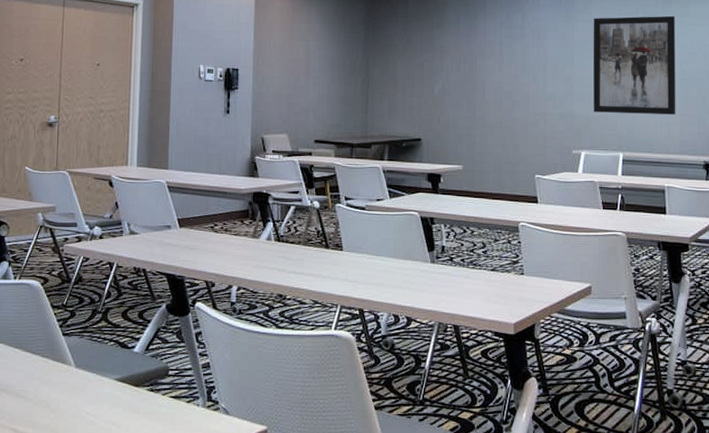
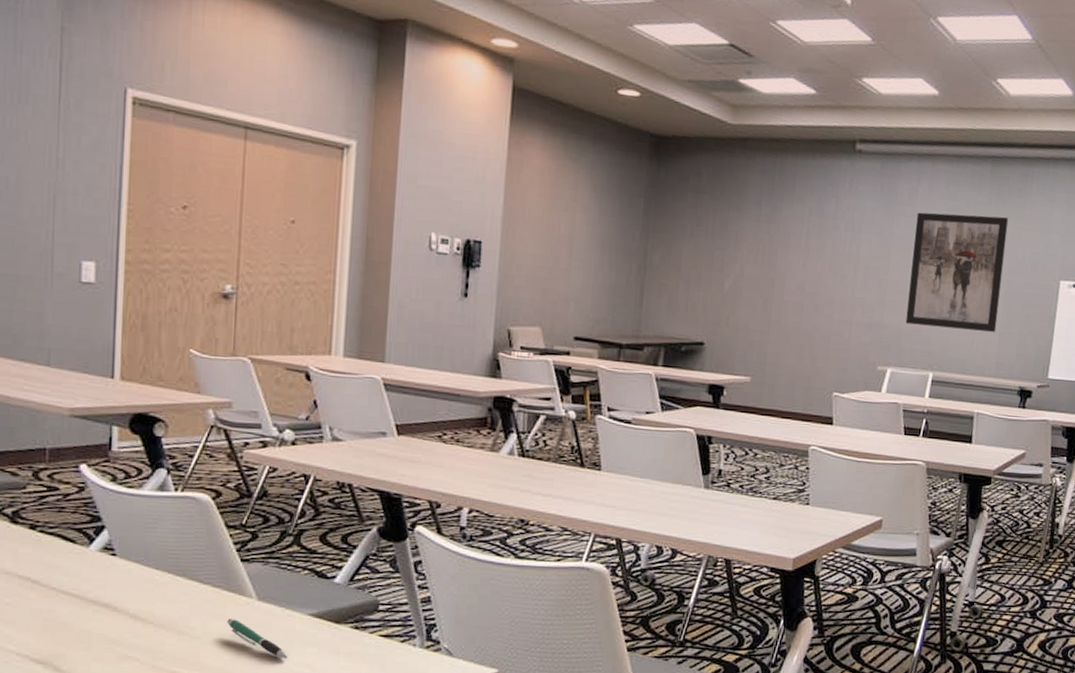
pen: none [52,383,99,417] -> present [227,618,288,658]

